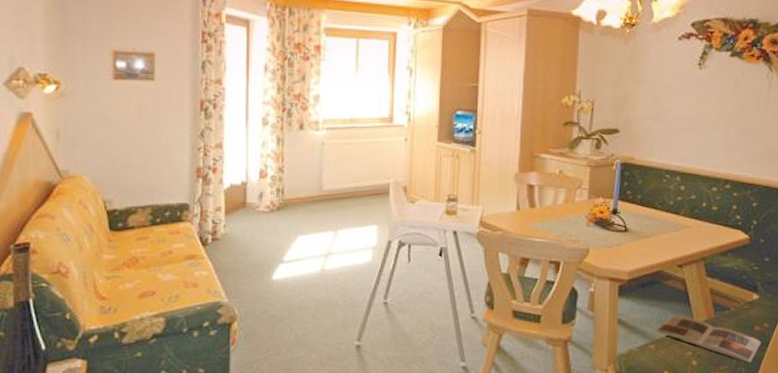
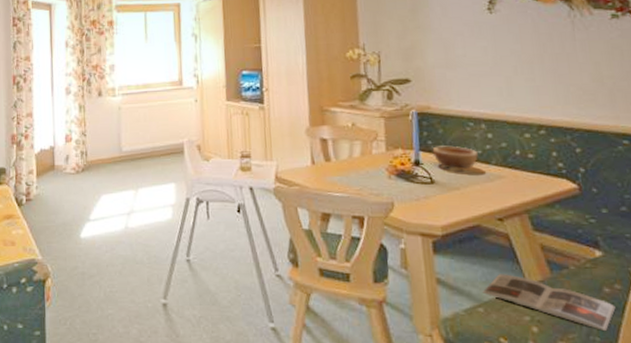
bowl: none [630,196,670,220] -> present [432,145,478,170]

